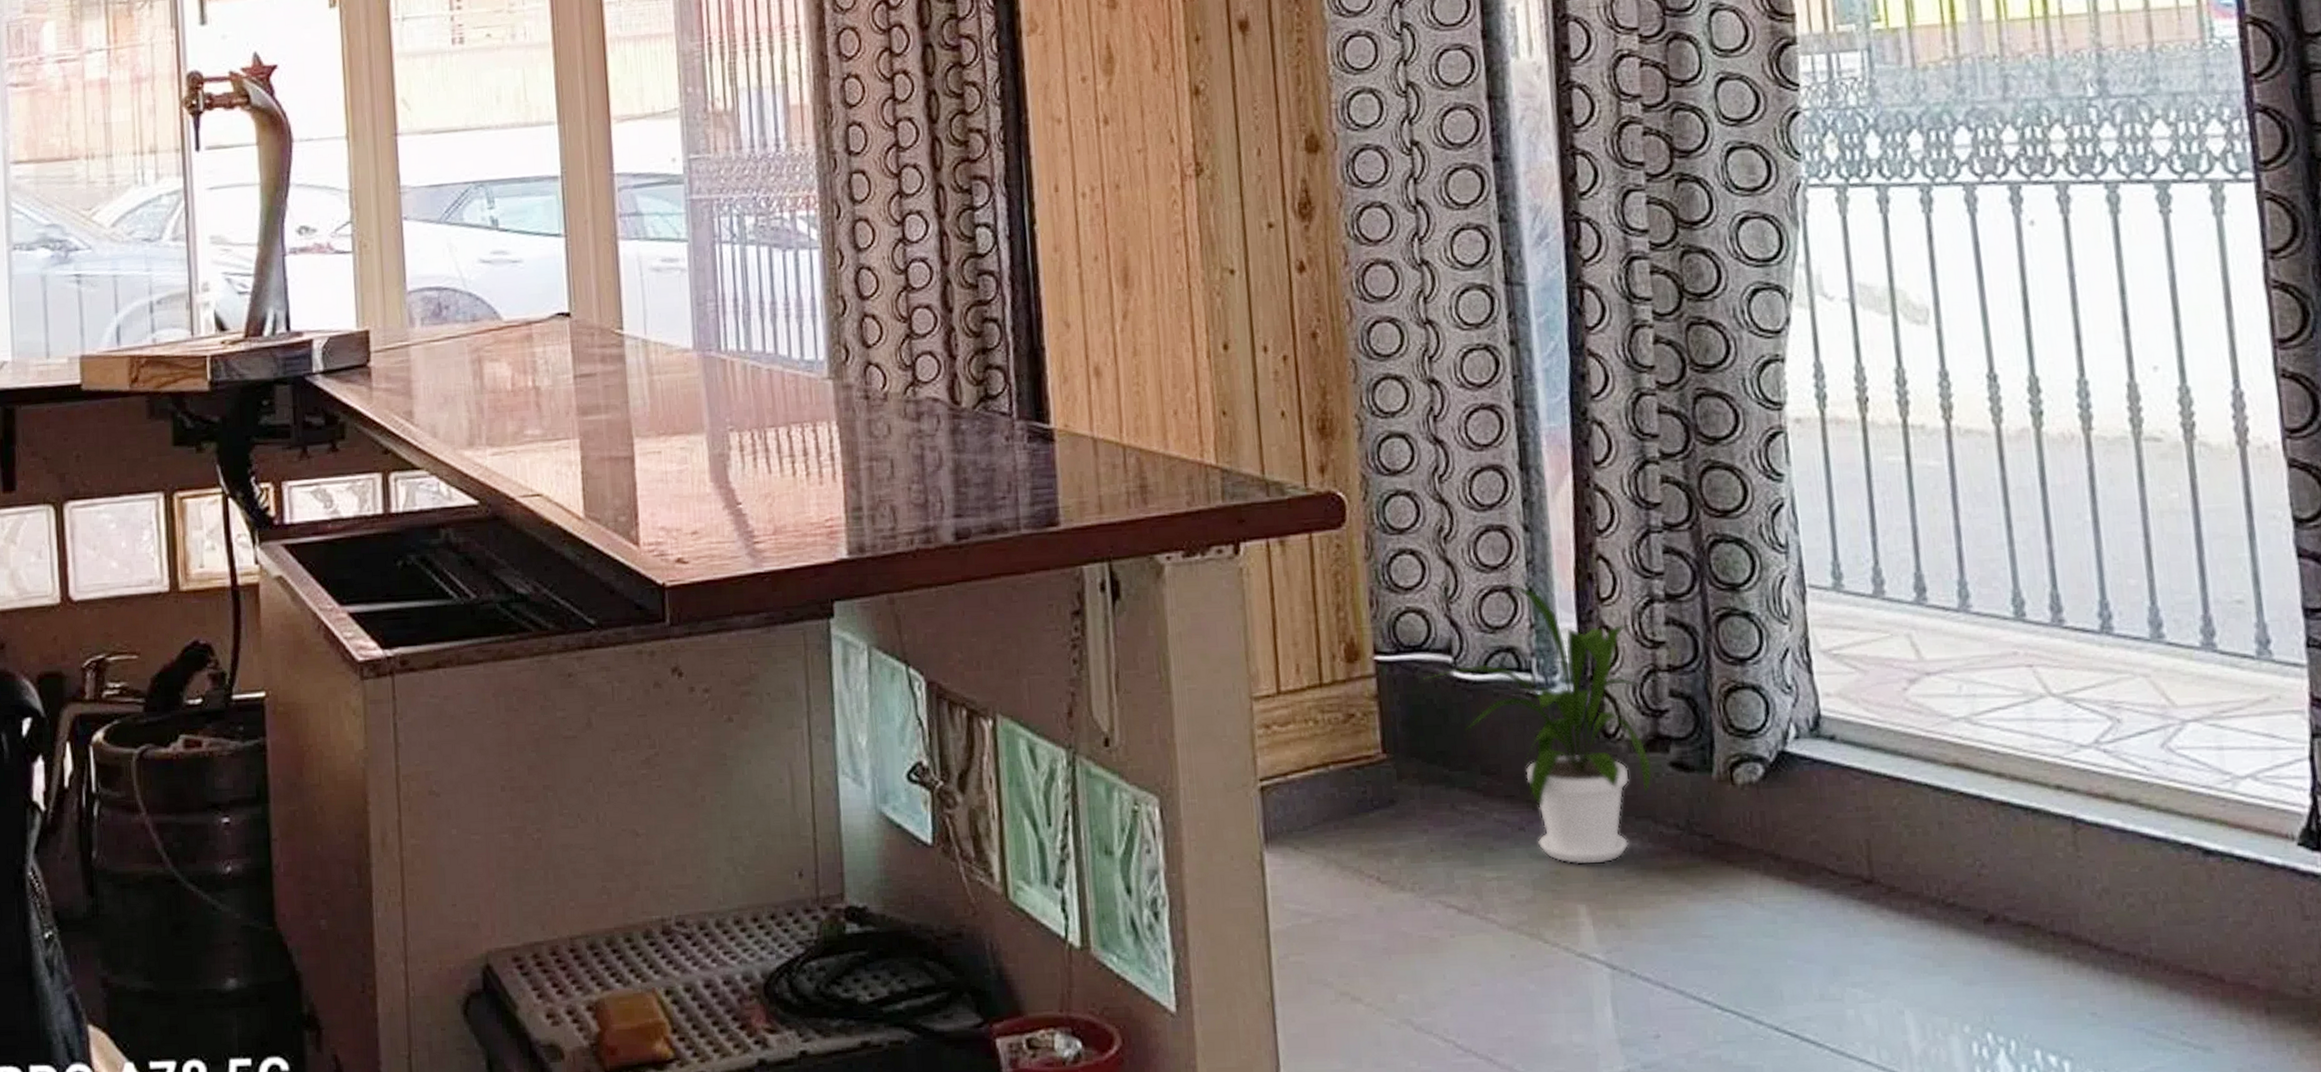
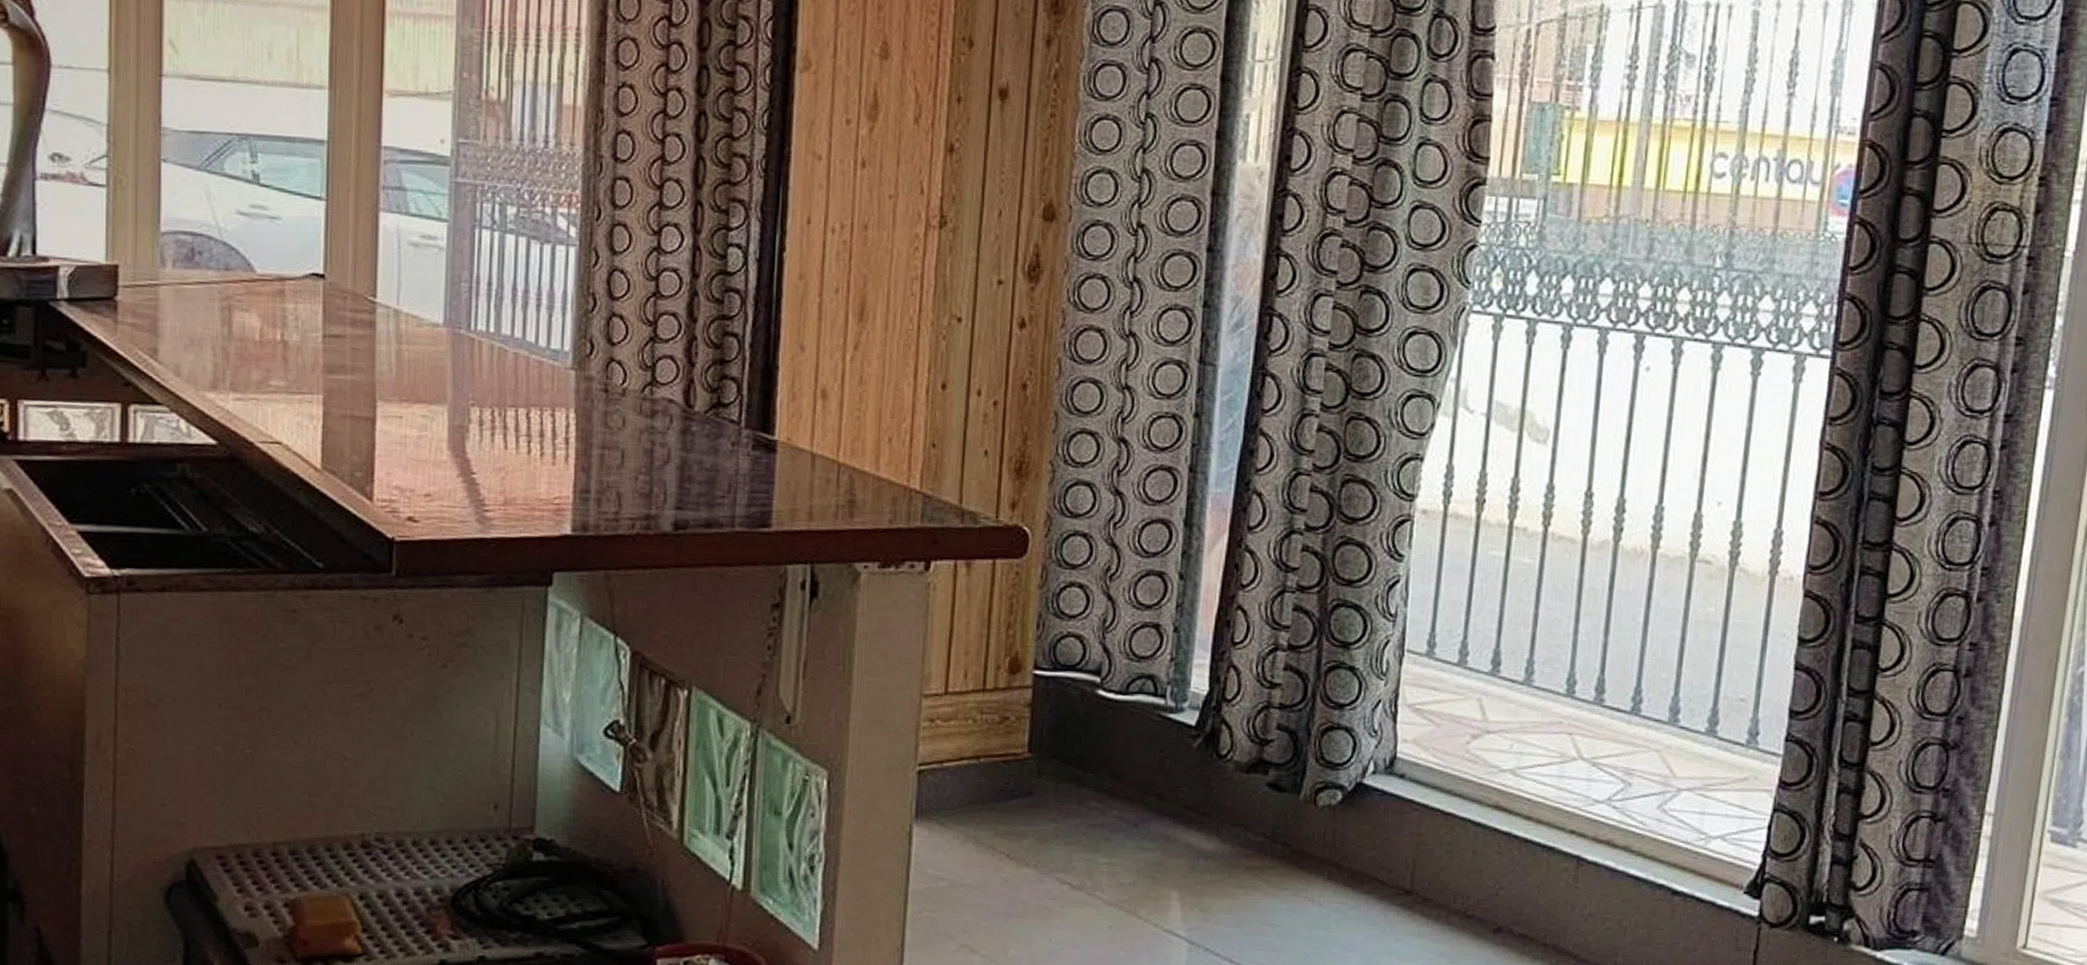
house plant: present [1422,583,1652,865] -> none [1072,620,1258,859]

